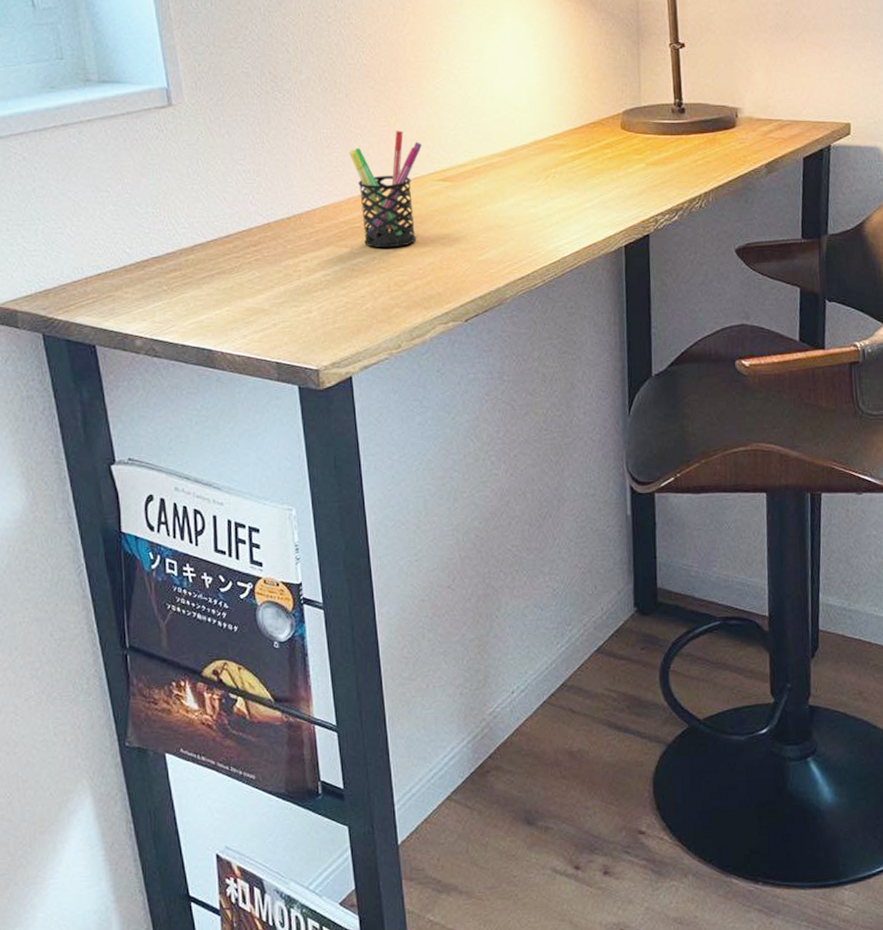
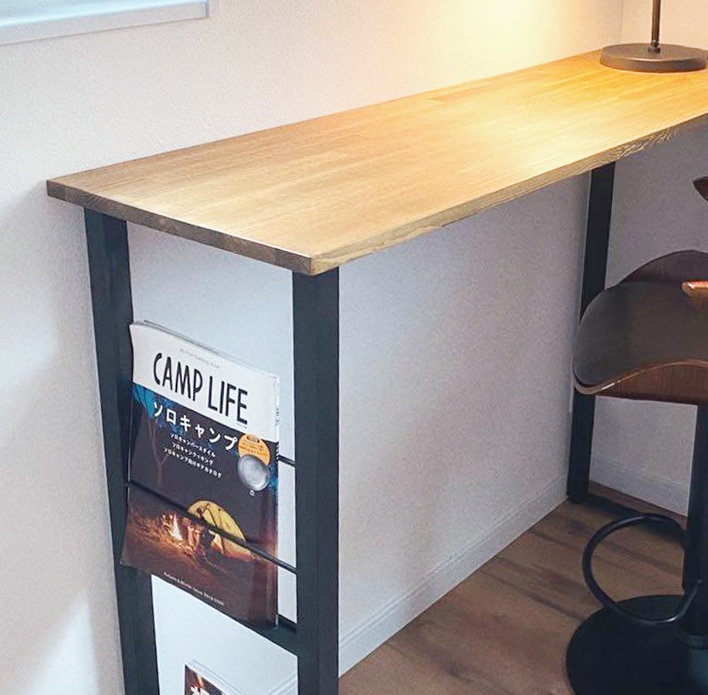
pen holder: present [350,130,423,248] -> none [356,52,421,156]

